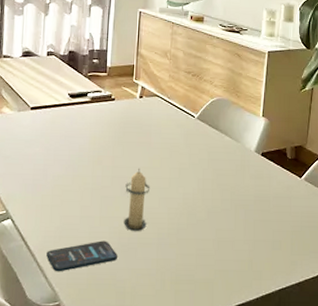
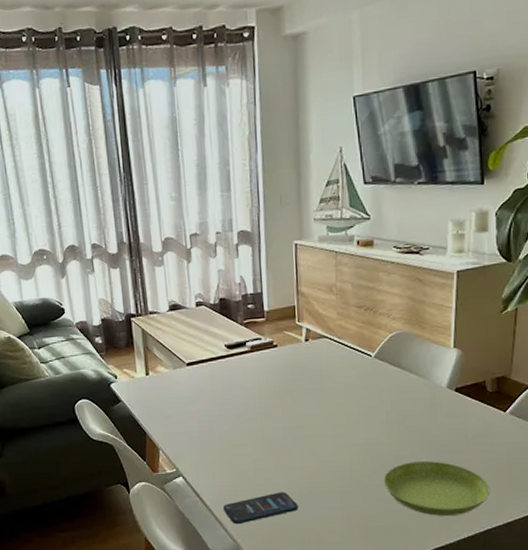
candle: present [124,168,151,231] -> none [299,416,327,481]
saucer: none [196,218,286,274] -> present [383,460,490,517]

